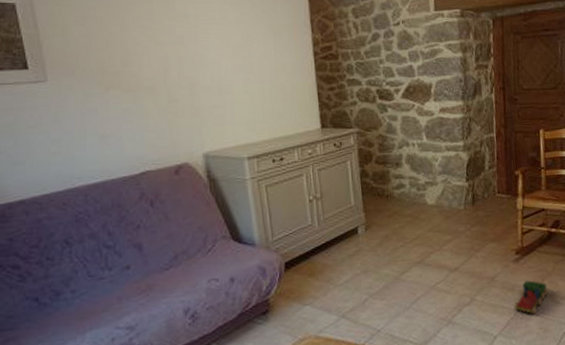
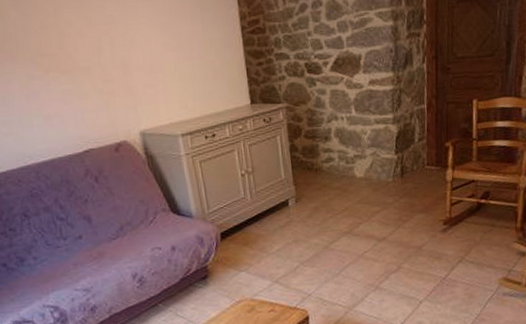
toy train: present [514,280,549,315] -> none [440,249,476,282]

